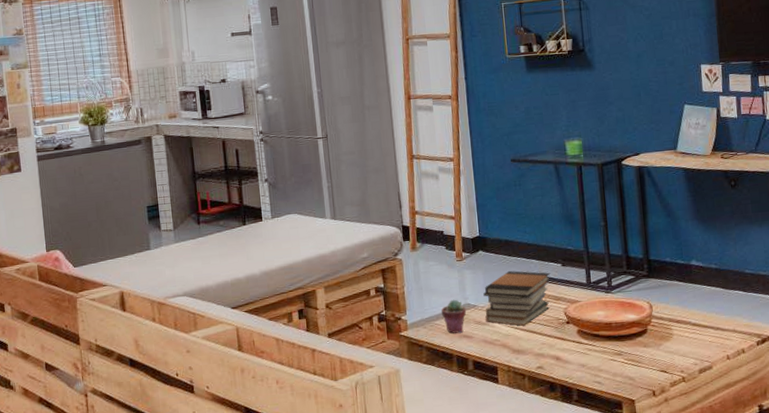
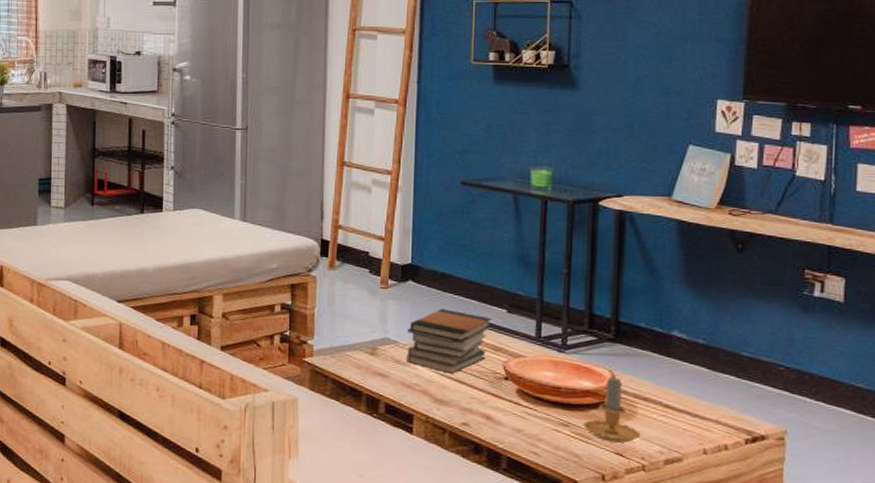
potted succulent: present [441,299,467,334] -> none [355,330,385,370]
candle: none [633,306,678,362] -> present [583,375,641,443]

